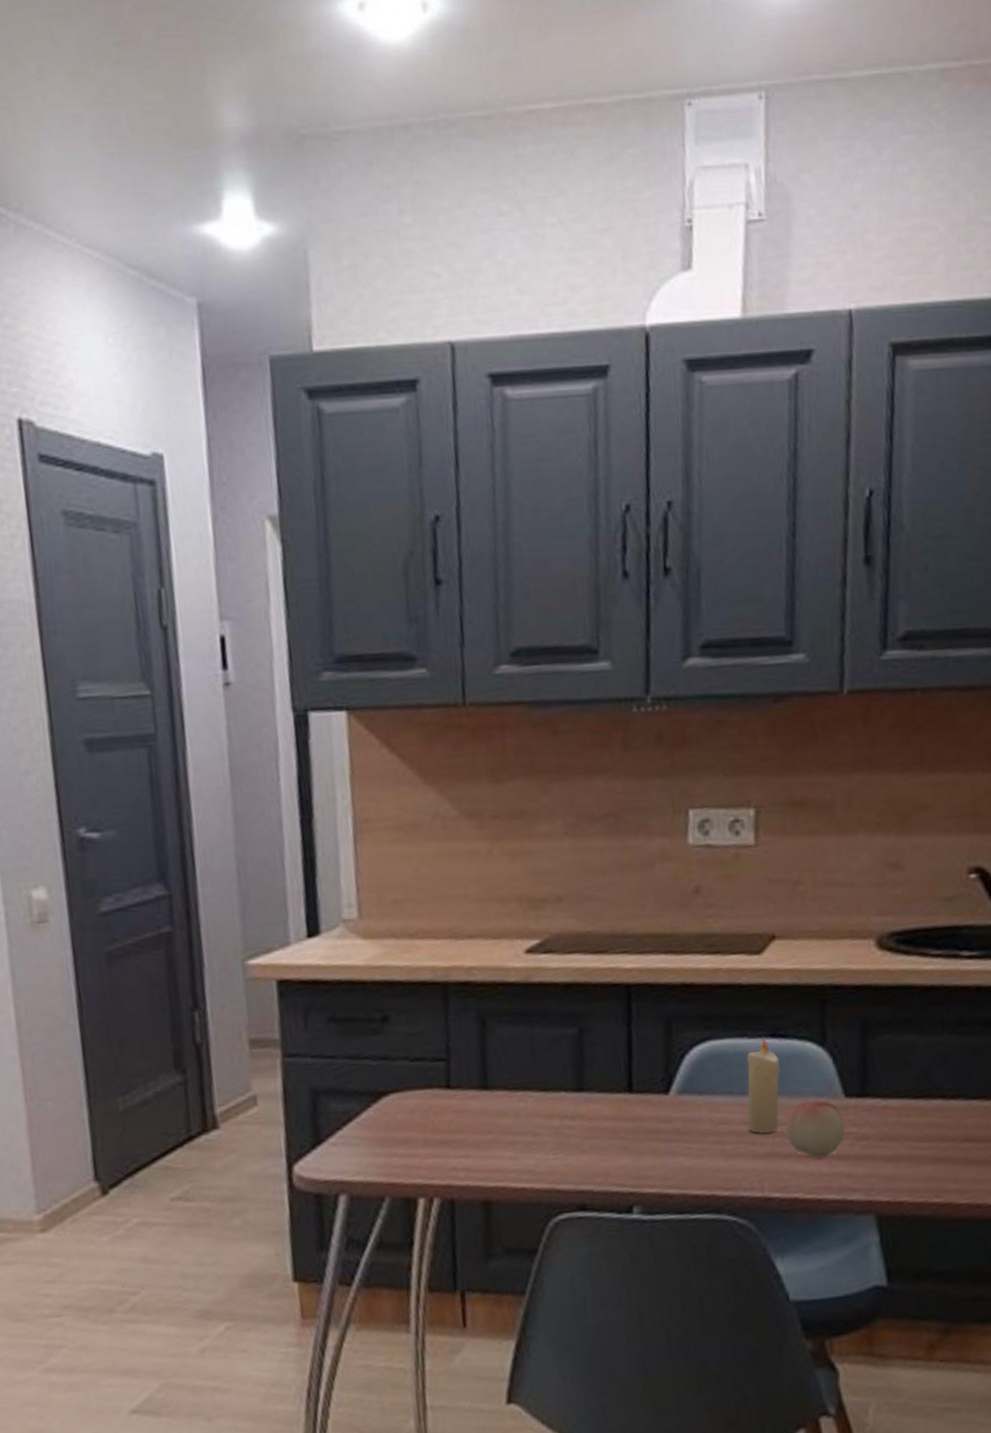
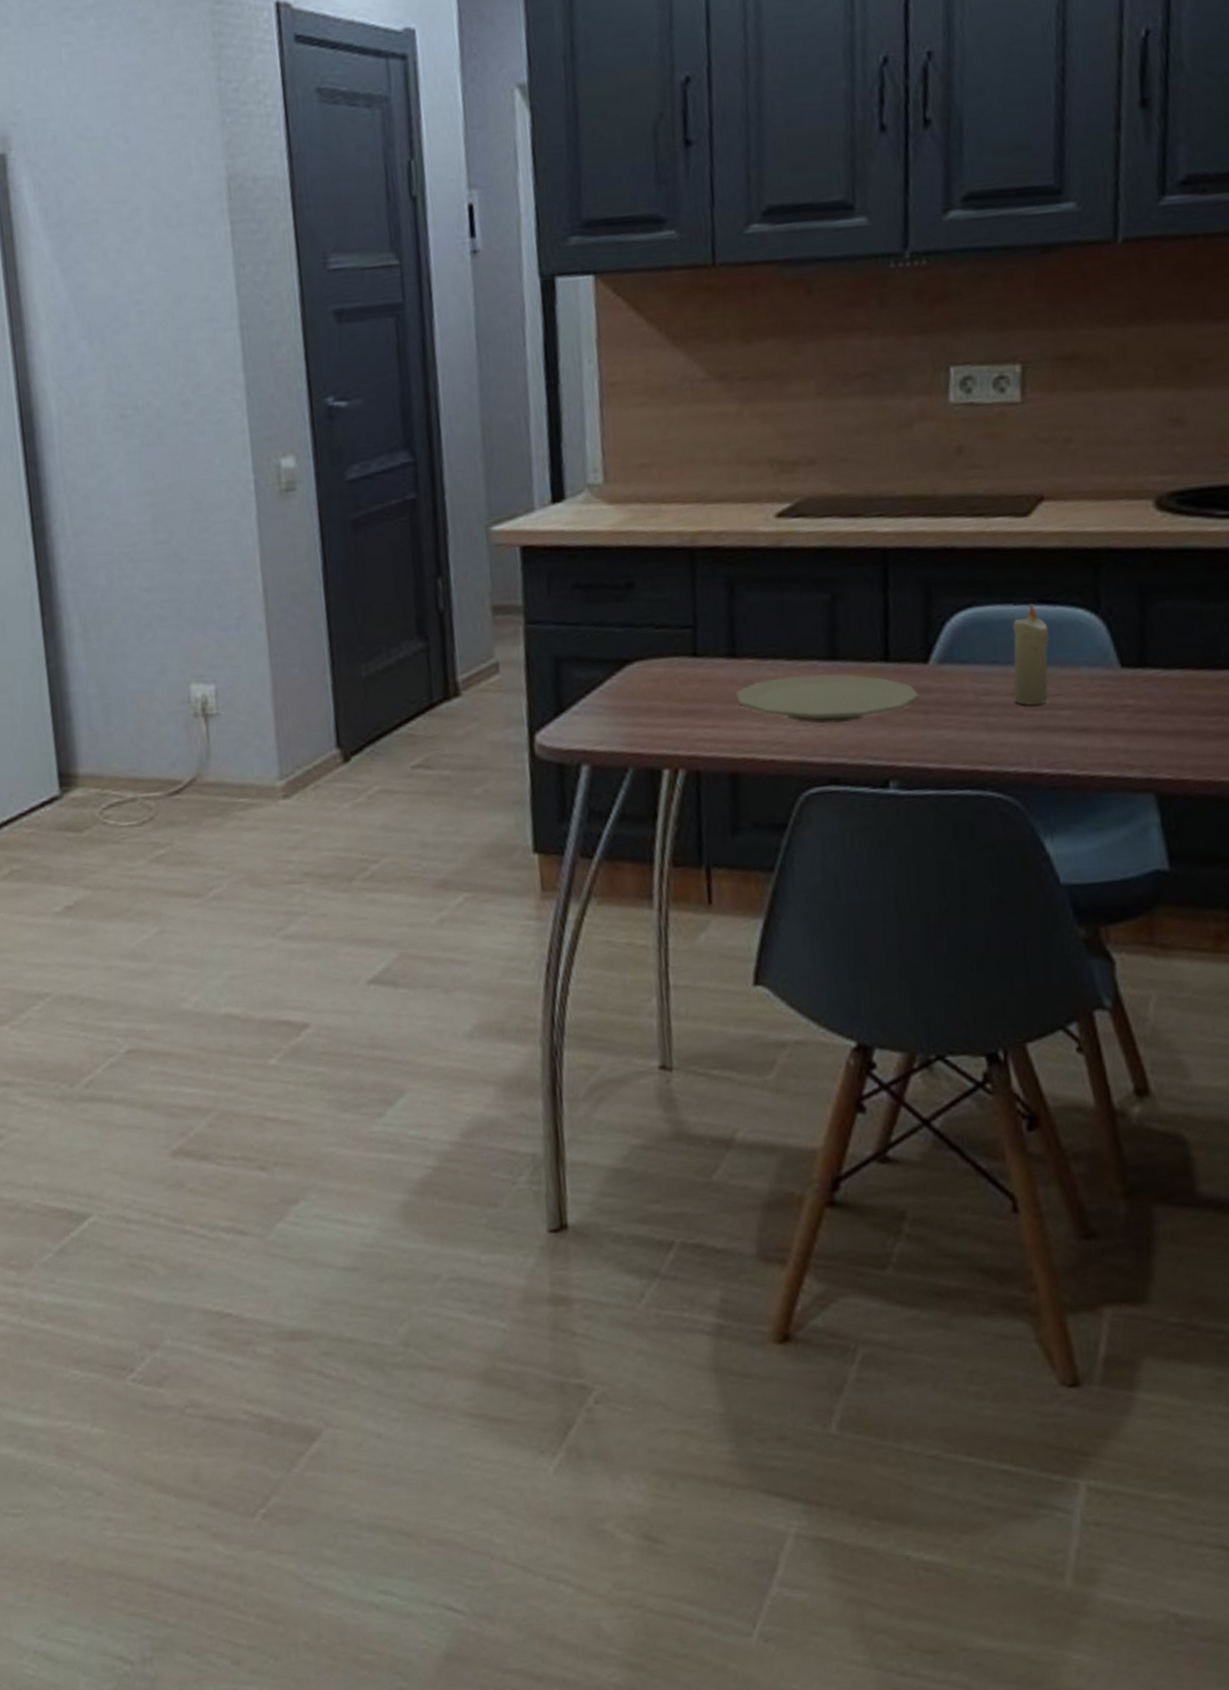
plate: none [487,1105,661,1153] -> present [735,674,919,724]
fruit: present [785,1100,845,1158] -> none [1055,670,1121,732]

